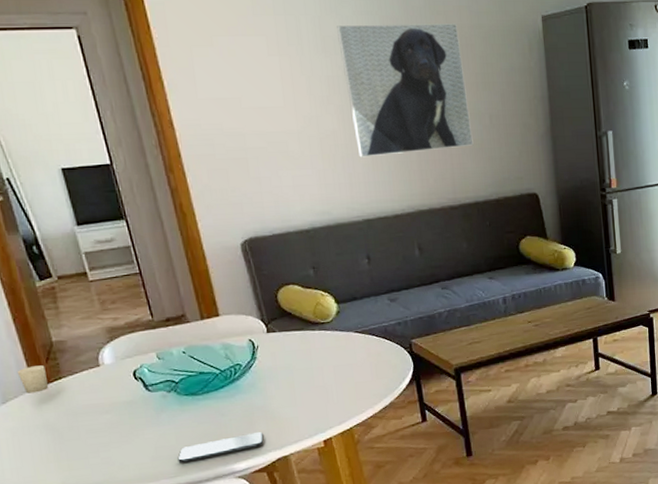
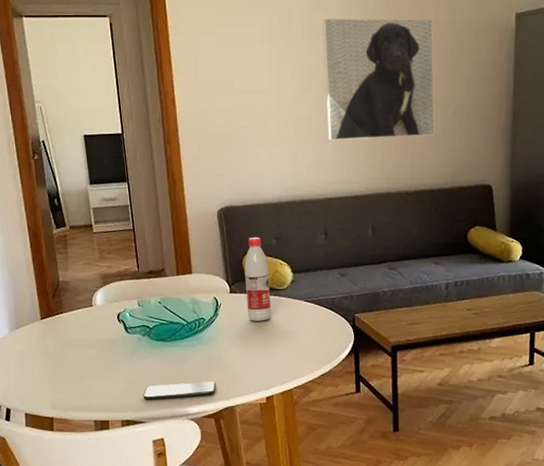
candle: present [16,365,49,394] -> none [30,300,52,323]
water bottle: none [279,268,319,361] -> present [244,237,272,321]

